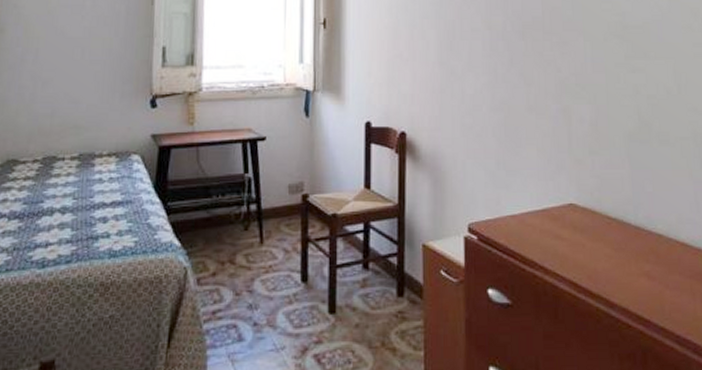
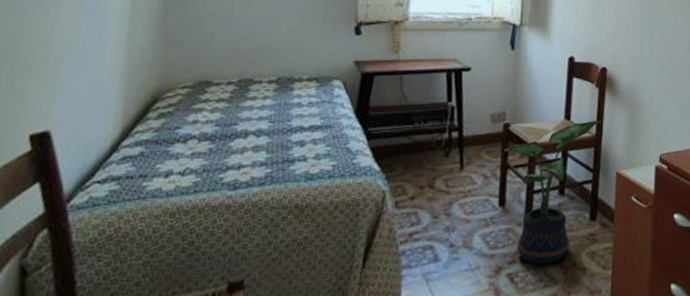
potted plant: none [303,188,403,345] -> present [503,120,601,265]

